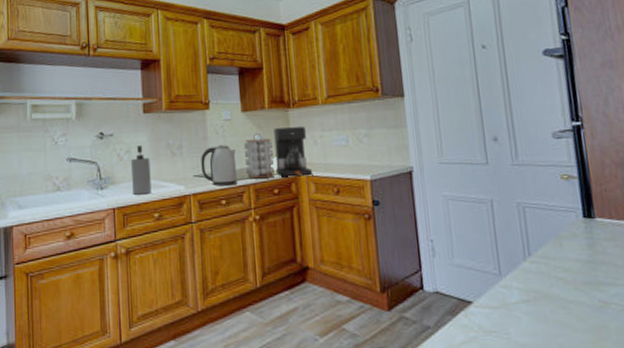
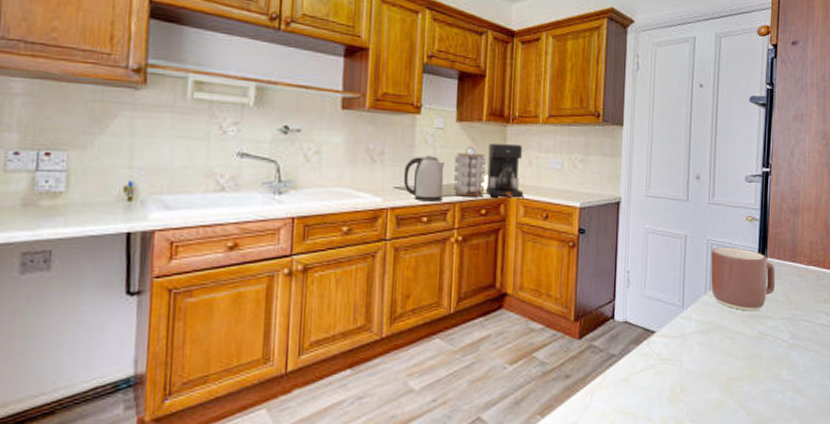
soap dispenser: present [127,146,151,195] -> none [317,146,344,204]
mug: none [523,209,612,278] -> present [710,247,776,311]

